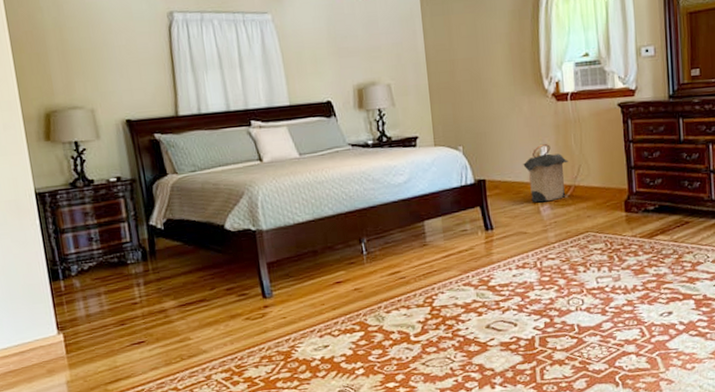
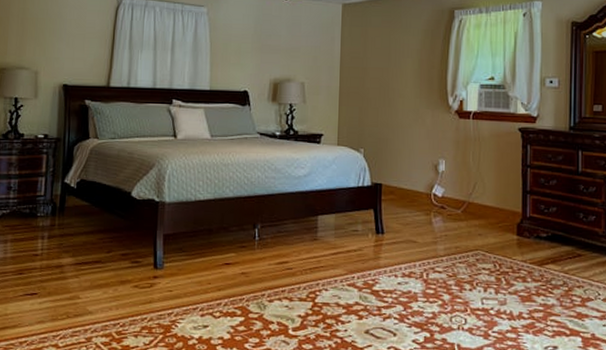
laundry hamper: present [523,143,569,203] -> none [420,157,465,214]

